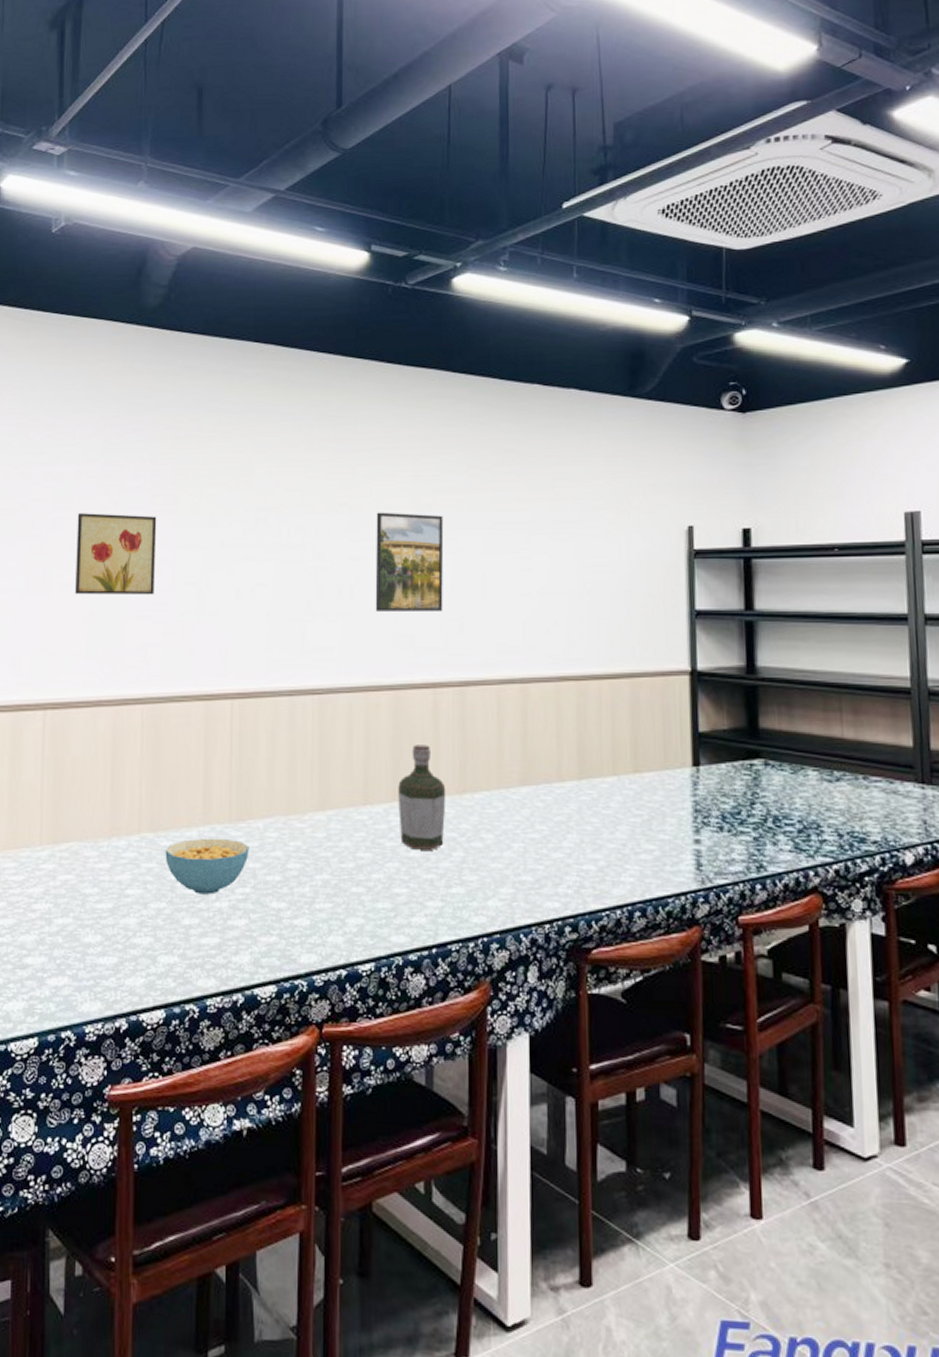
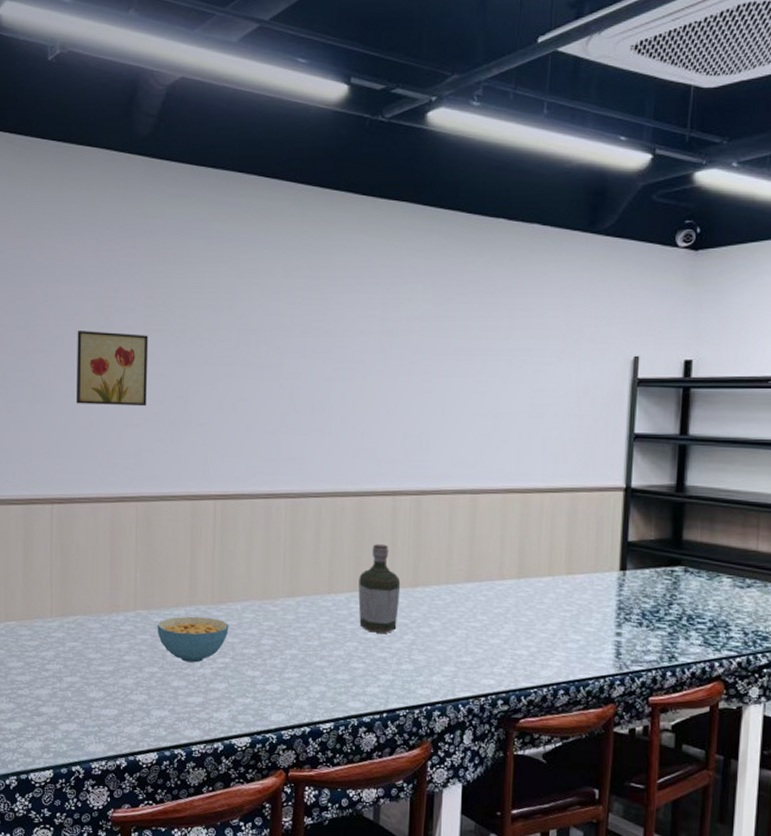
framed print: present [375,512,444,613] -> none [344,336,409,429]

